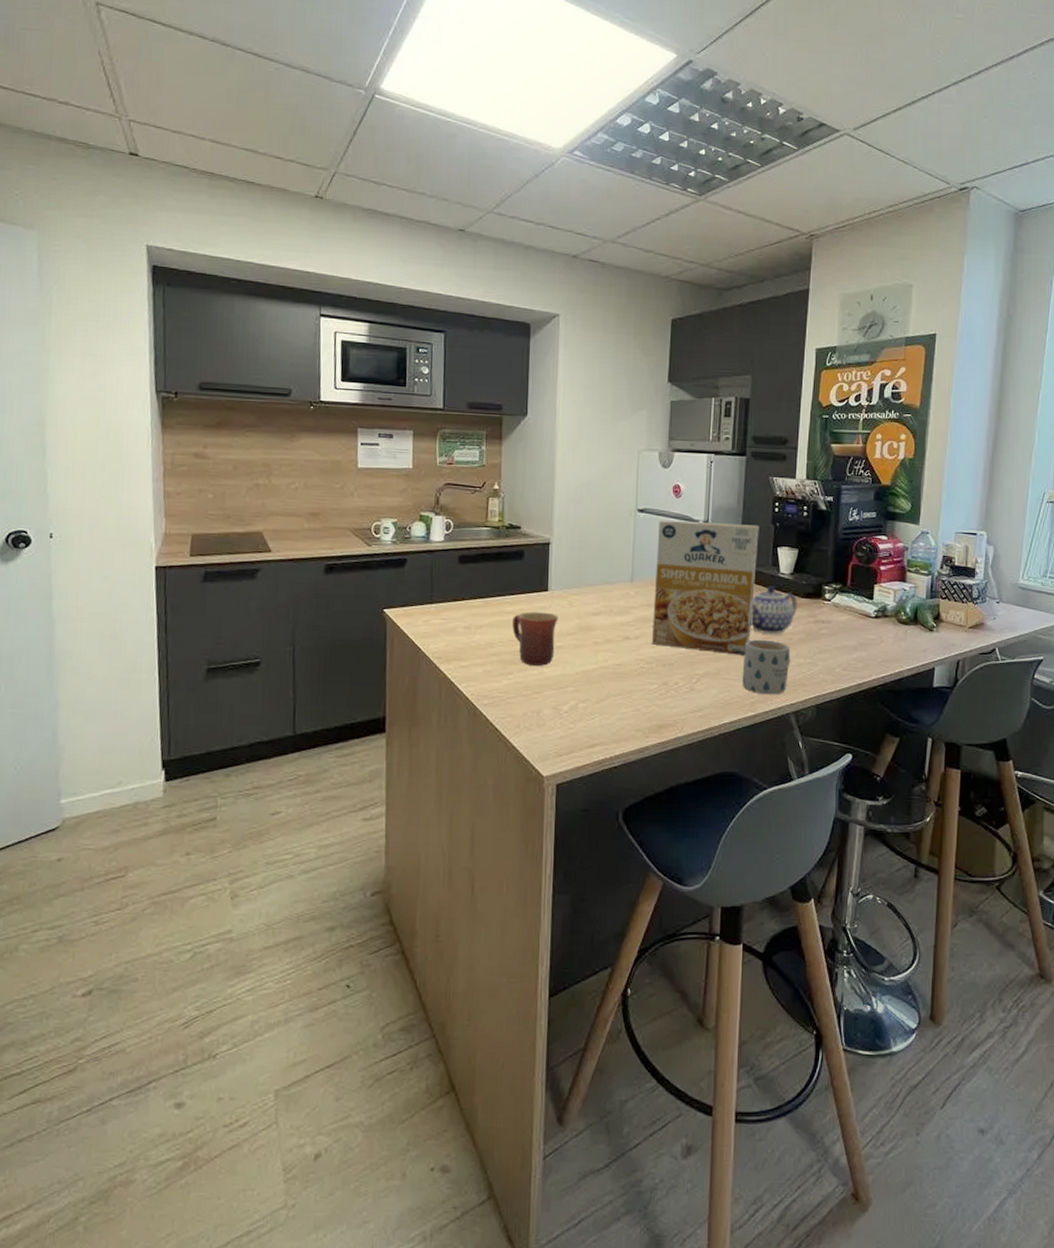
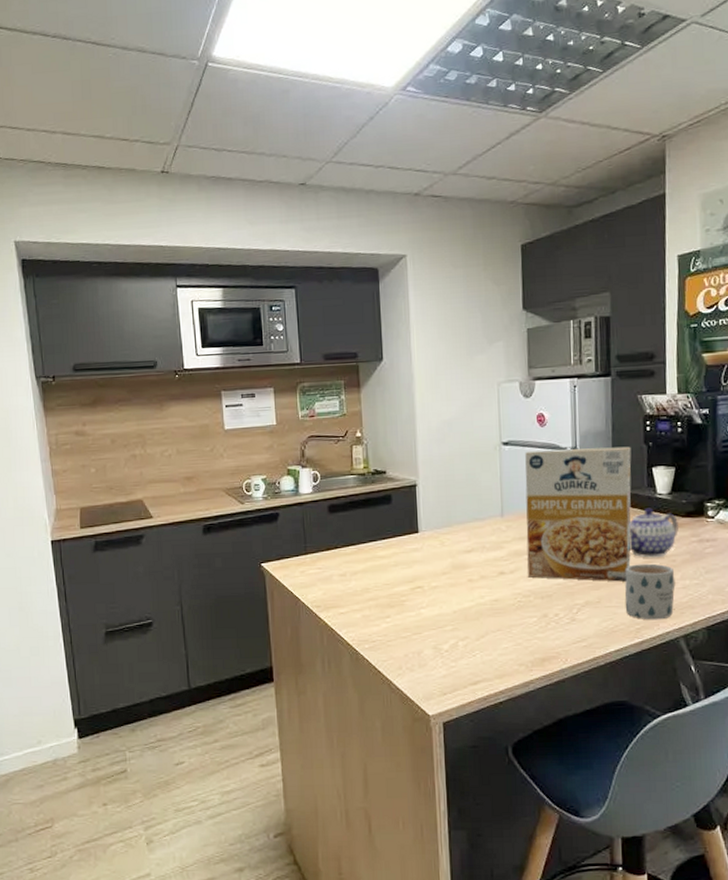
mug: present [512,612,559,666] -> none [386,554,431,608]

